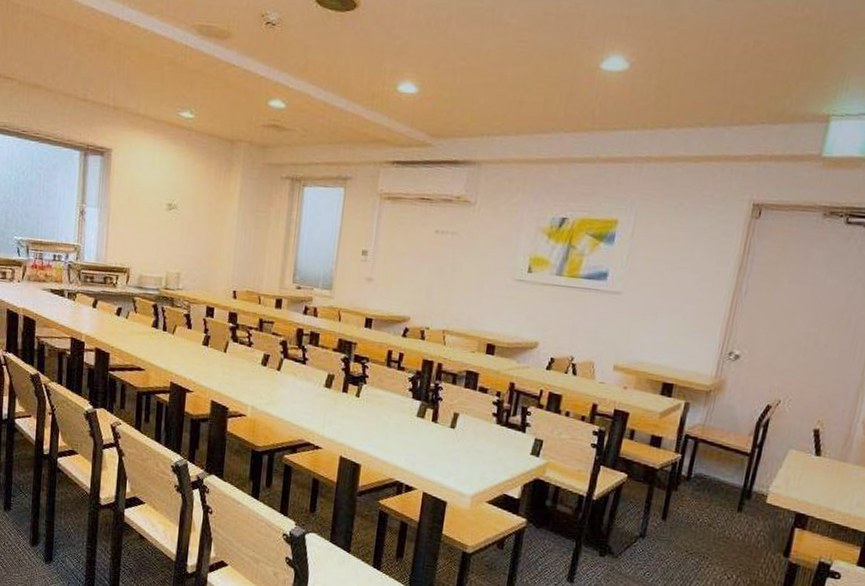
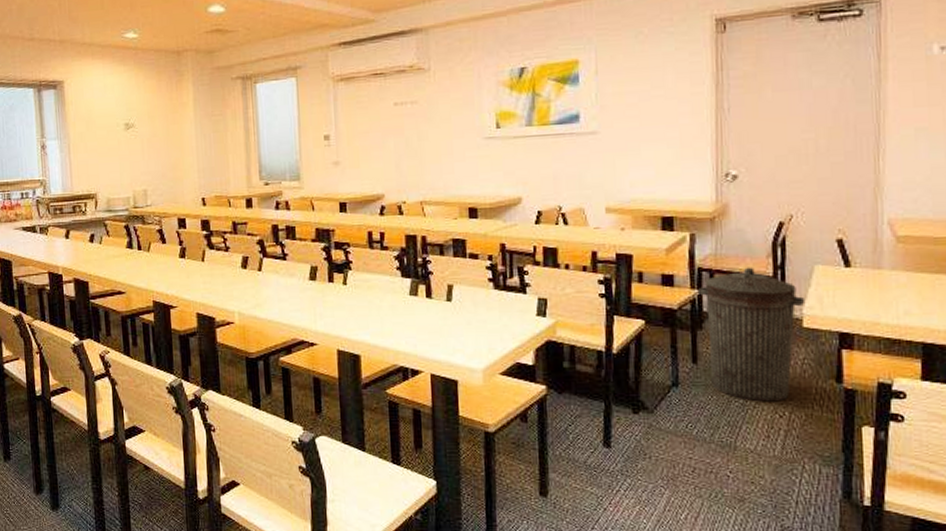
trash can: none [675,441,774,565] -> present [699,267,806,402]

